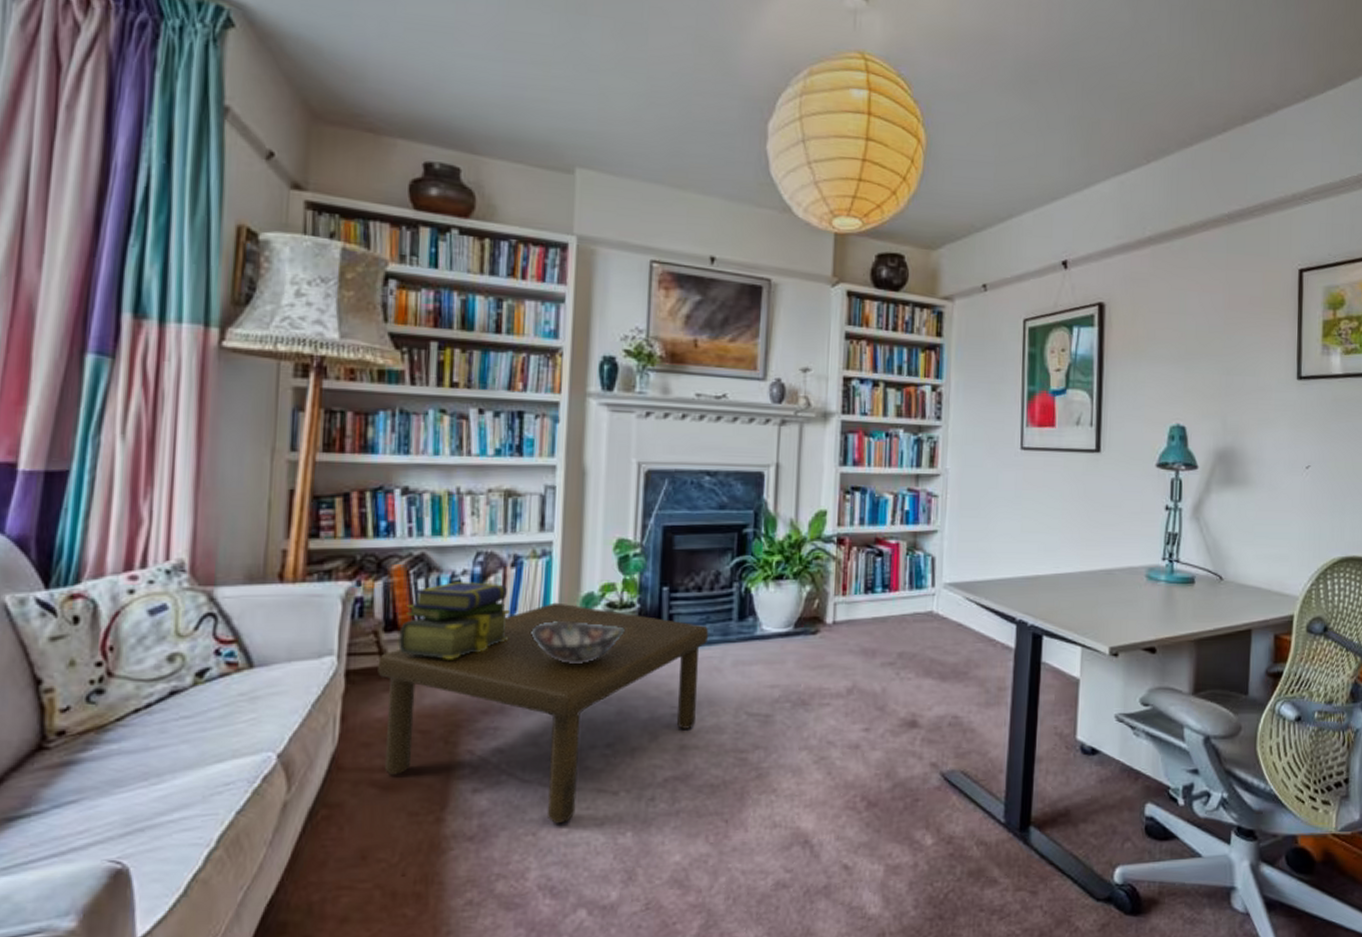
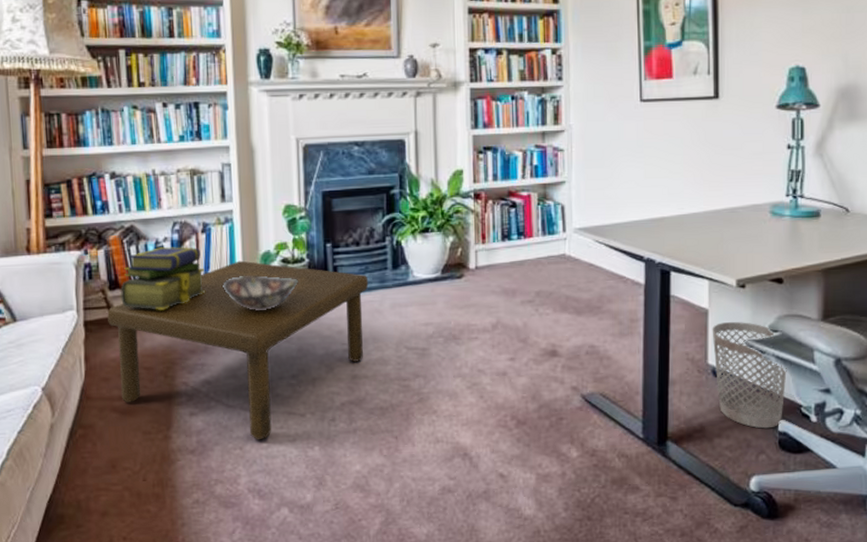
wastebasket: none [1082,693,1156,813] -> present [712,321,787,429]

